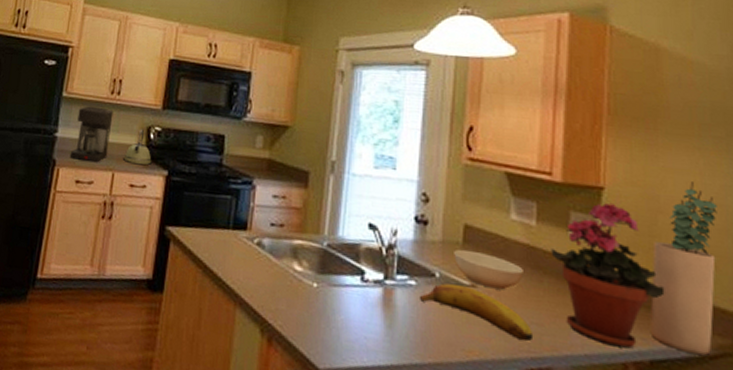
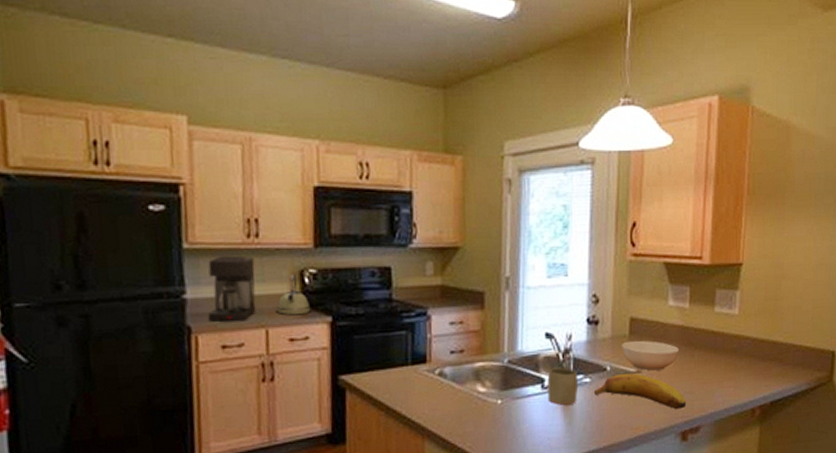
mug: none [367,261,403,306] -> present [547,367,579,405]
potted plant: present [551,202,665,349] -> none [700,276,784,397]
vase: present [649,182,717,357] -> none [771,247,824,390]

